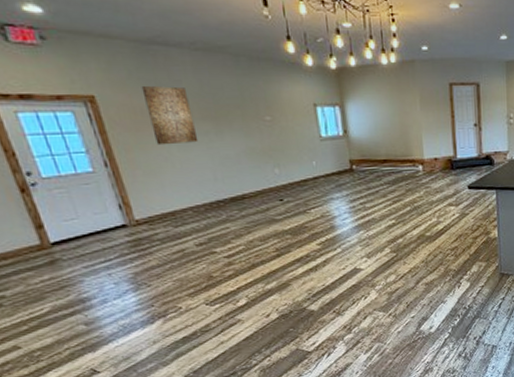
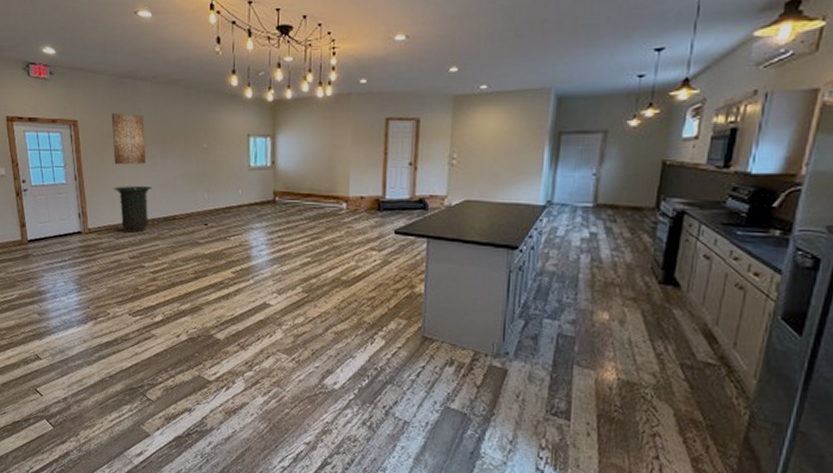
trash can: none [160,166,214,219] -> present [113,186,152,233]

